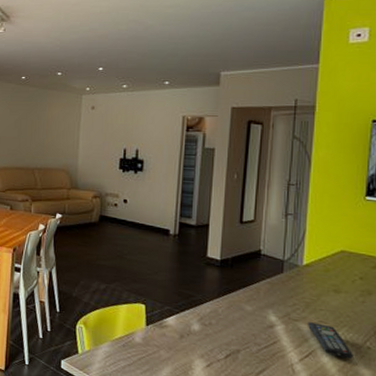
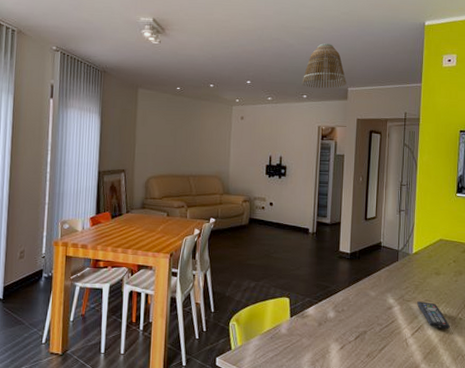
lamp shade: none [163,23,219,74] -> present [302,43,346,89]

